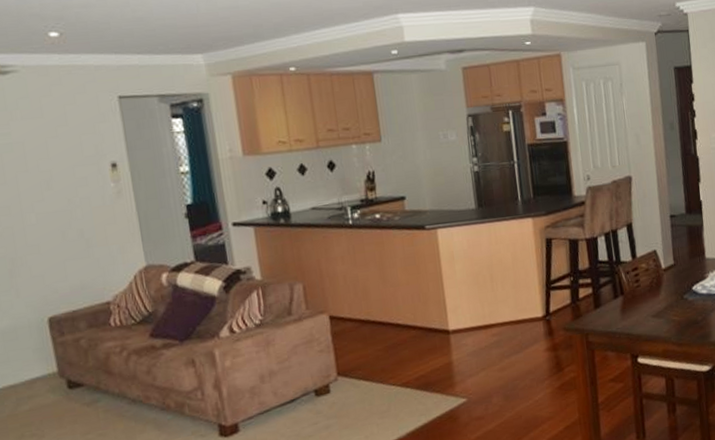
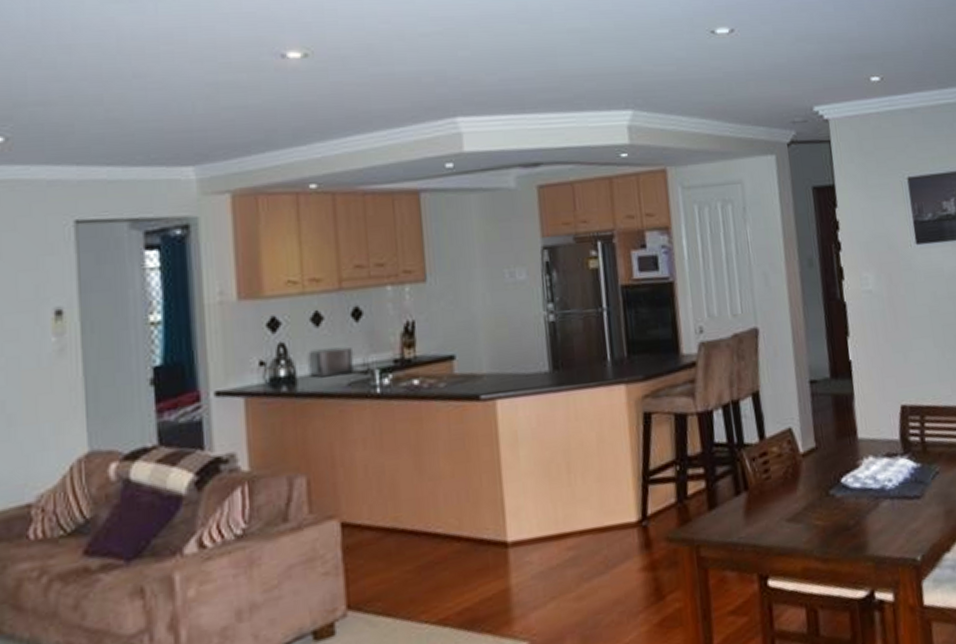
toaster: none [299,190,333,214] -> present [310,347,355,379]

